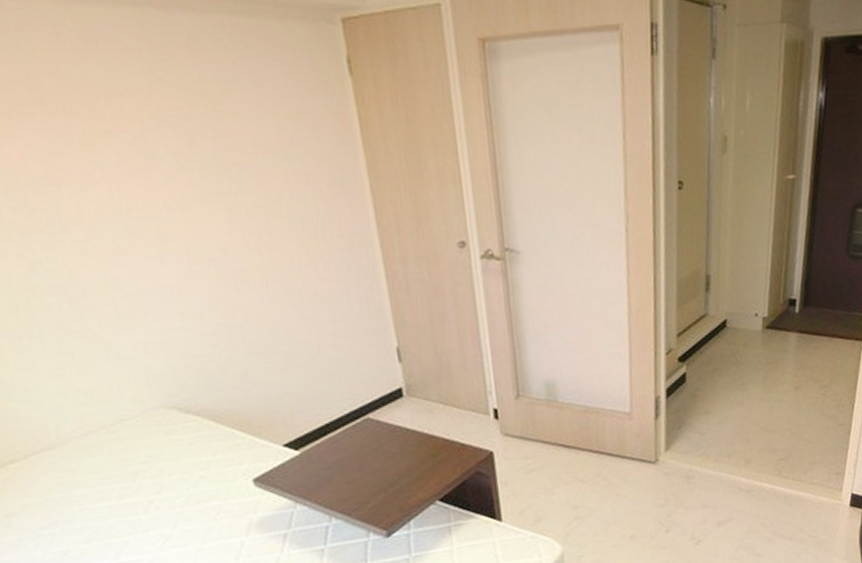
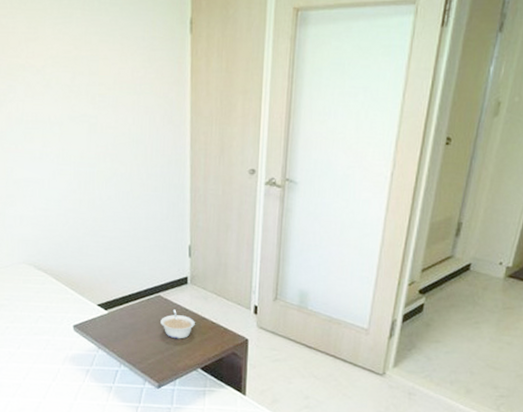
legume: none [375,432,422,470] -> present [160,309,195,339]

